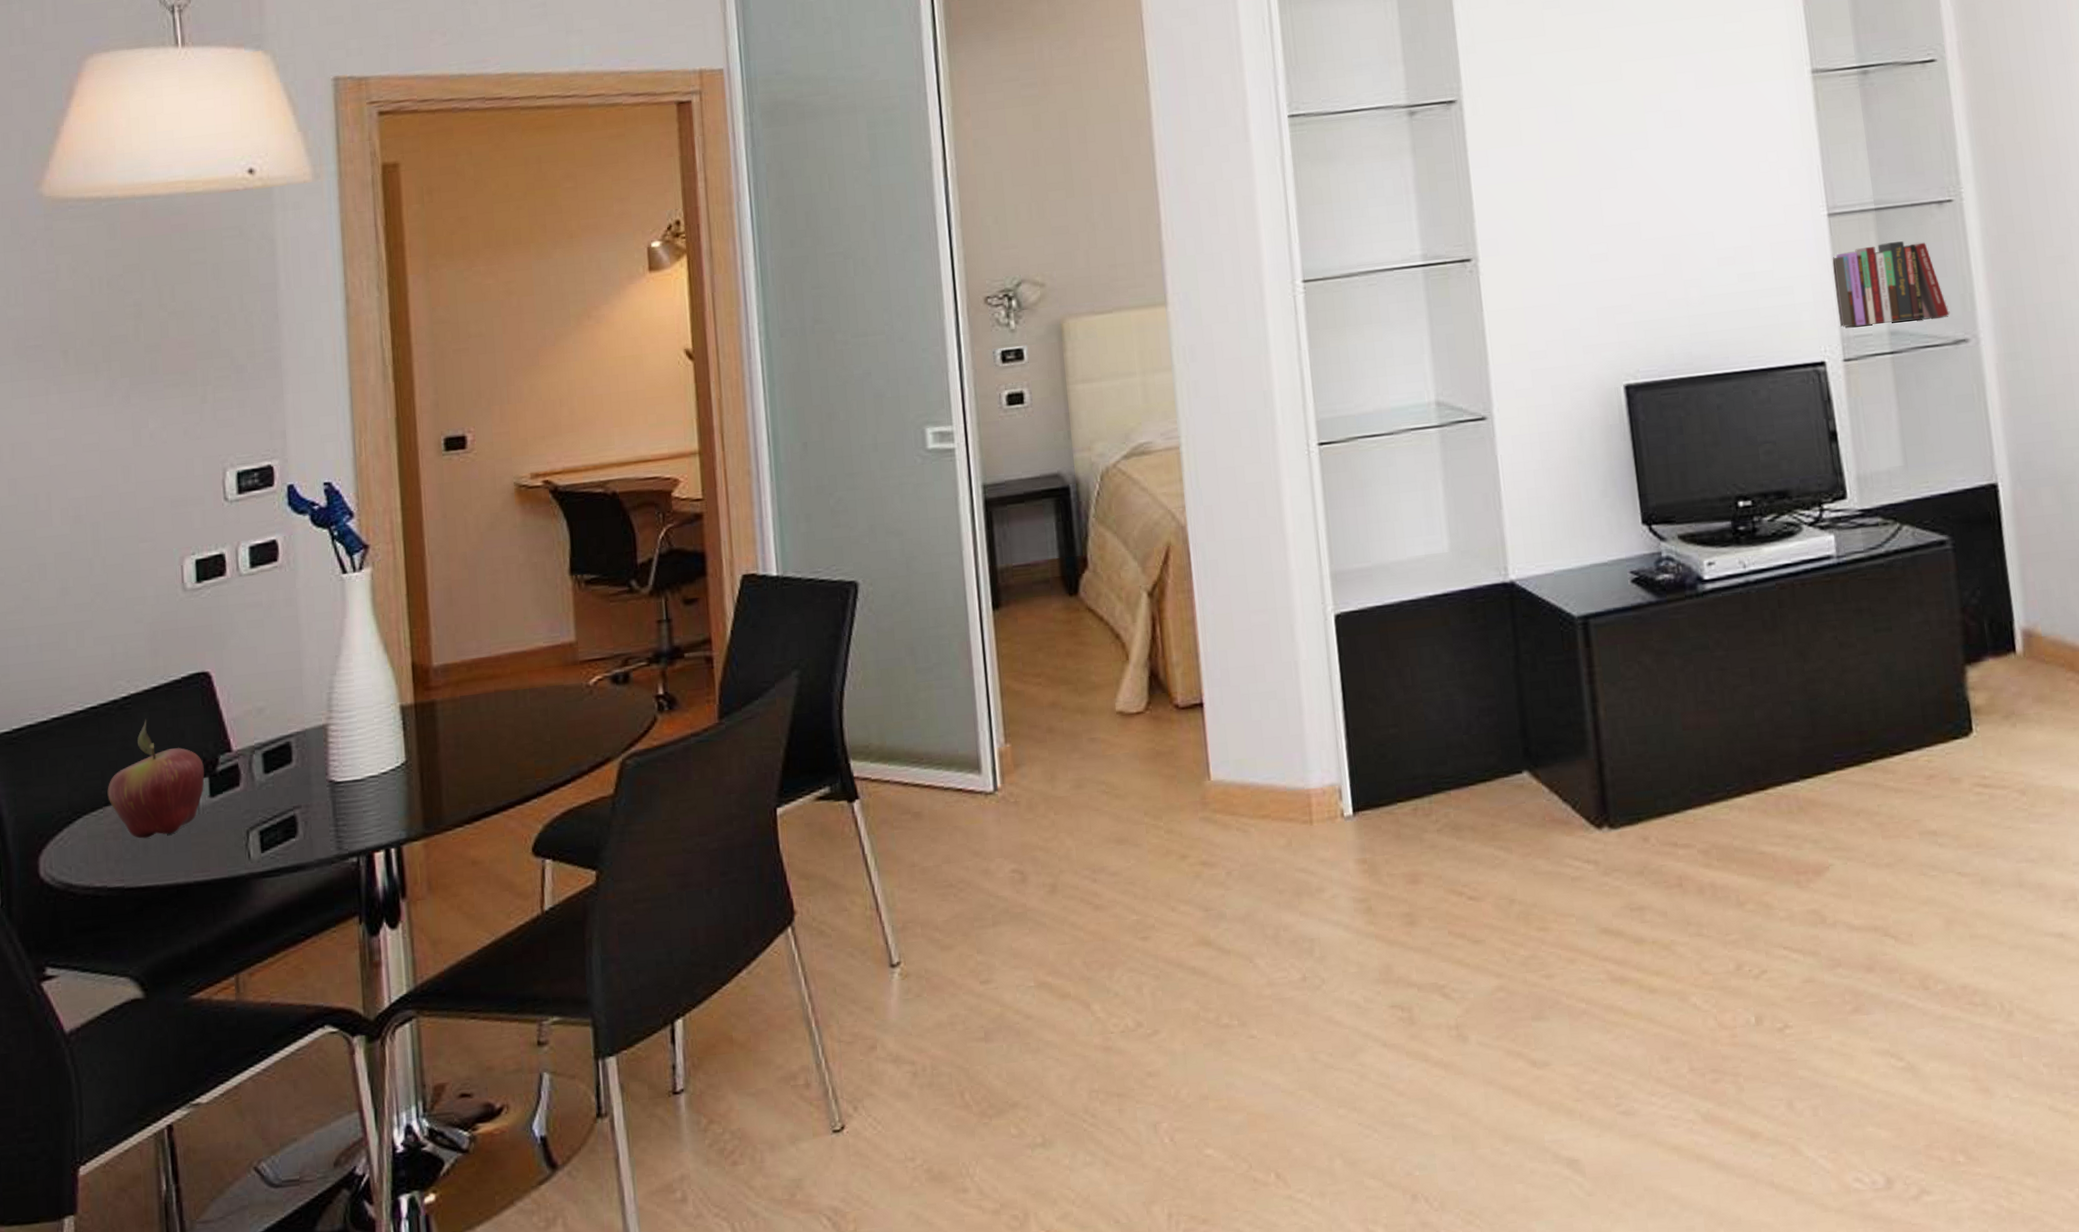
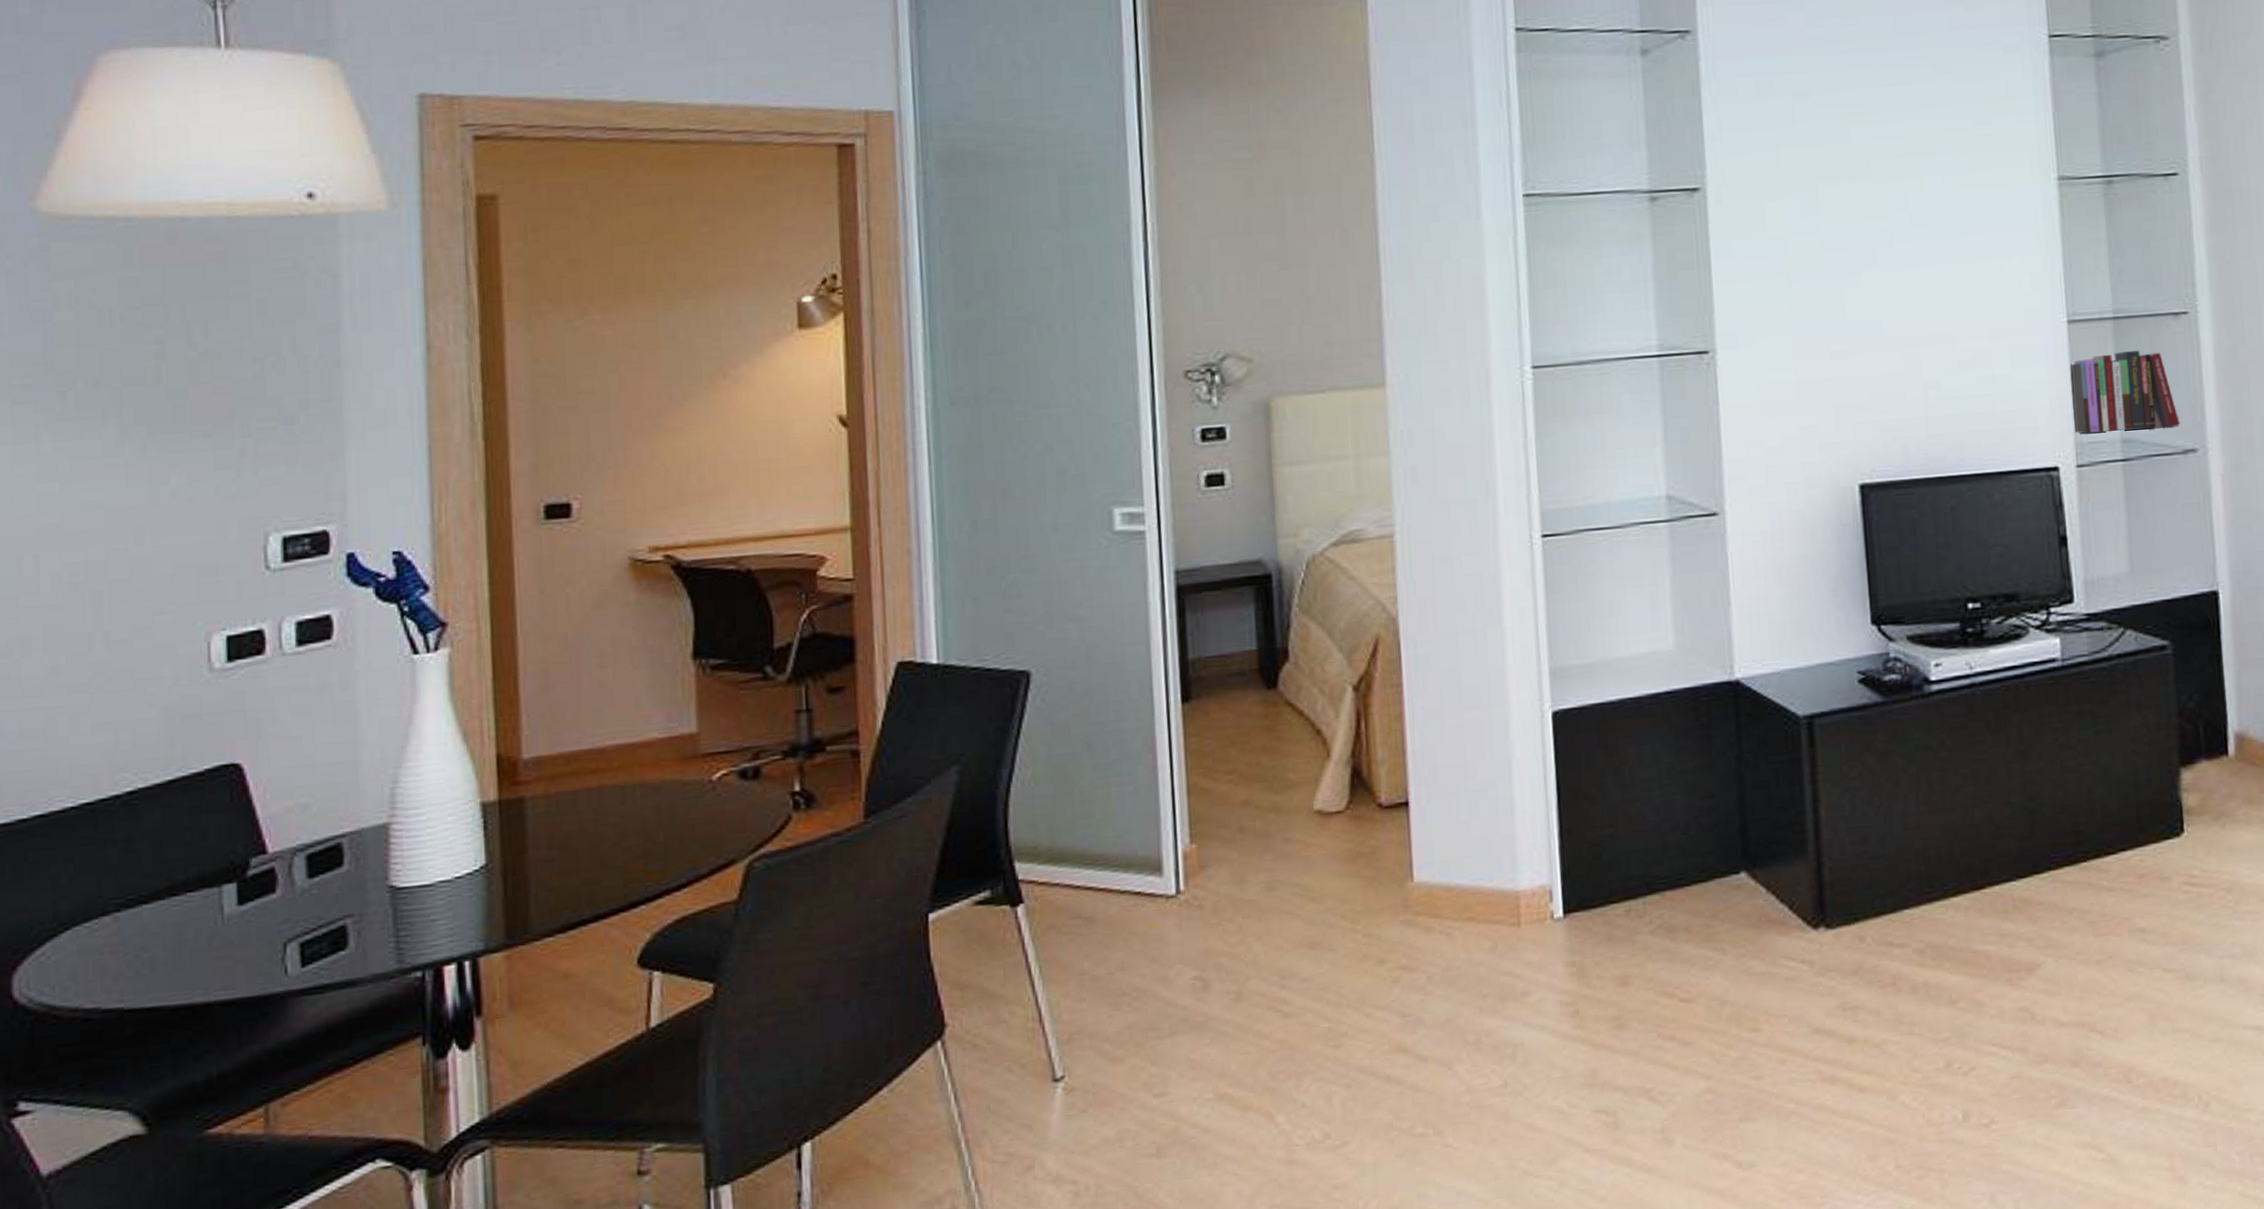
fruit: present [107,719,205,839] -> none [104,817,231,953]

